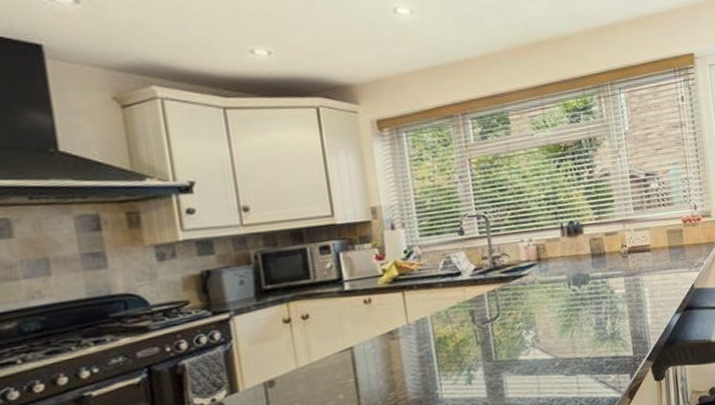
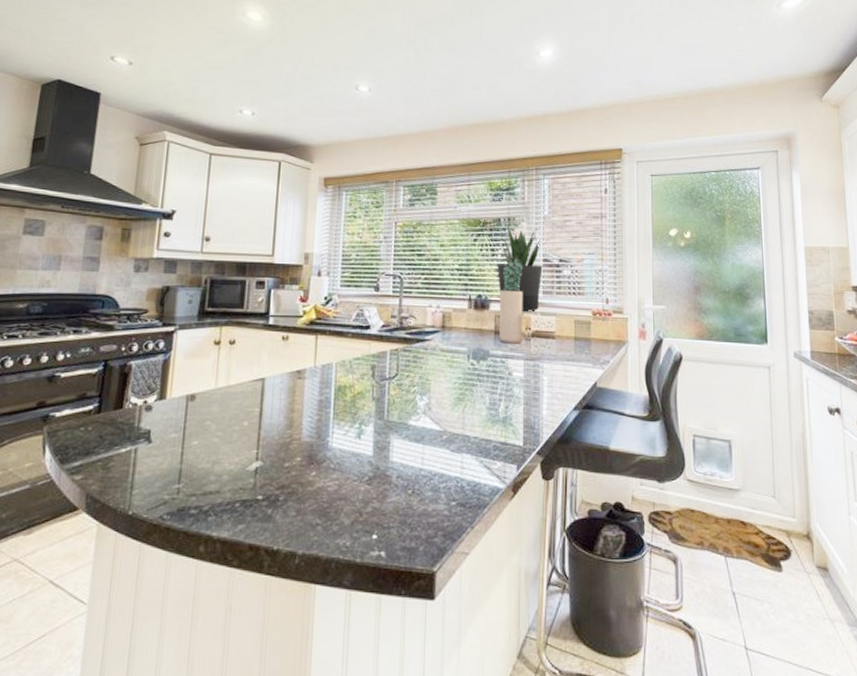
planter: none [584,145,632,230] -> present [497,224,543,311]
vase: none [591,175,620,265] -> present [499,255,523,345]

